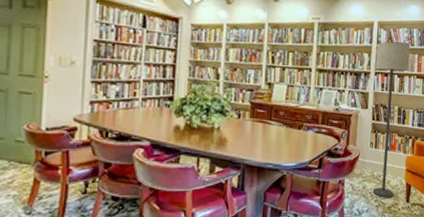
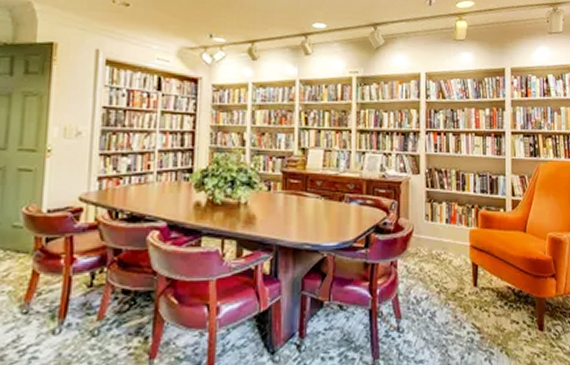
lamp: present [372,41,410,198] -> none [425,95,465,282]

